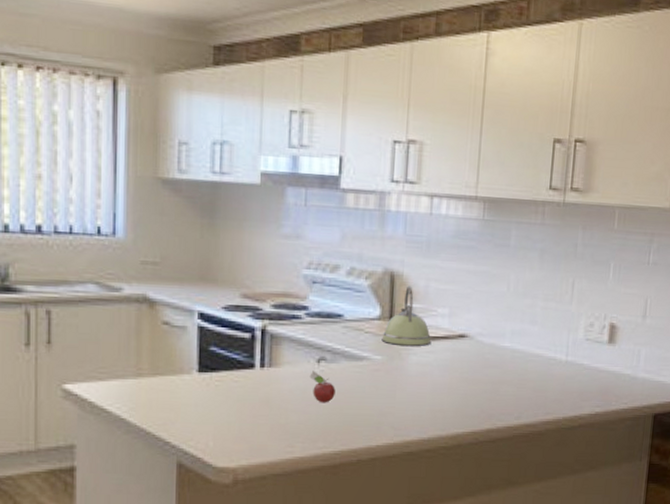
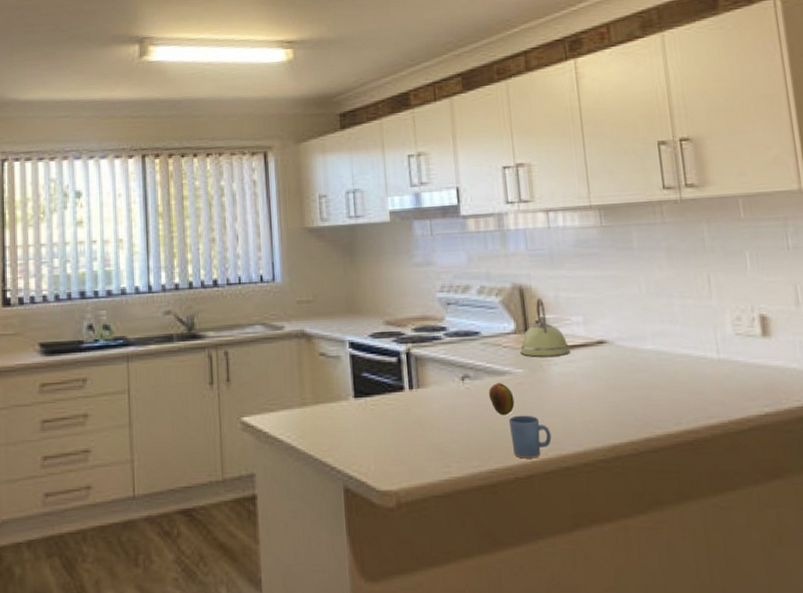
fruit: present [309,371,336,403] -> none [456,389,483,421]
fruit: none [343,368,369,400] -> present [488,383,515,416]
mug: none [359,401,400,443] -> present [508,415,552,459]

